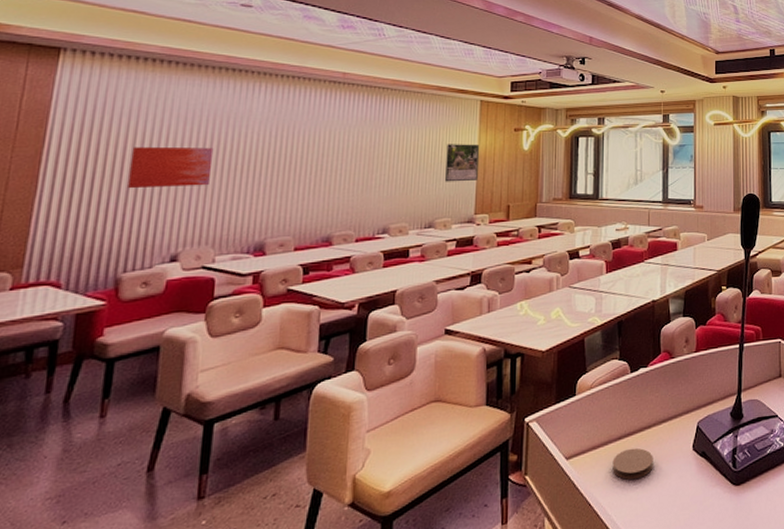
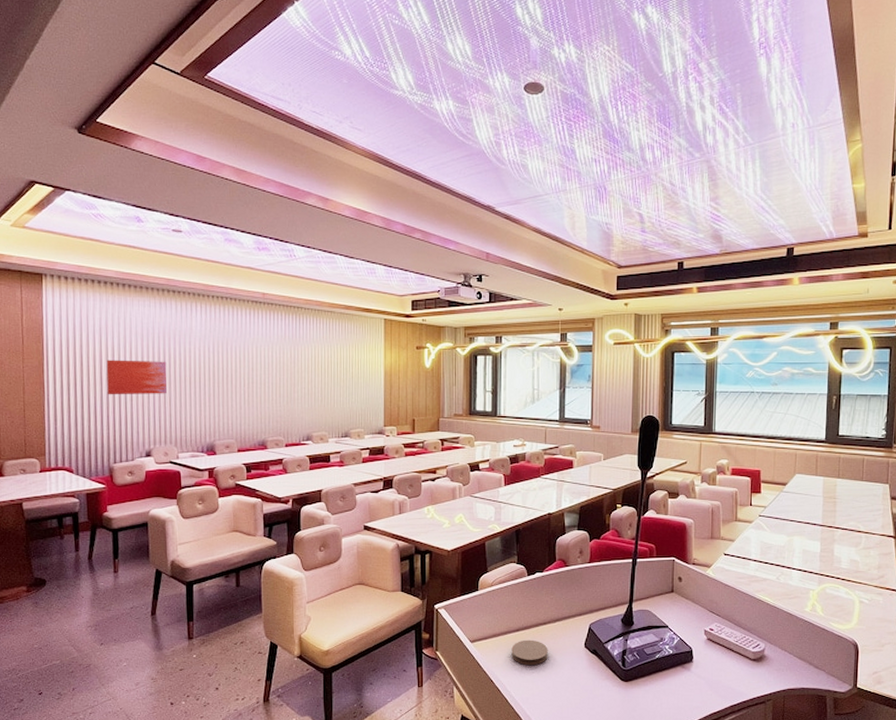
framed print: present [445,144,479,182] -> none [356,361,385,396]

